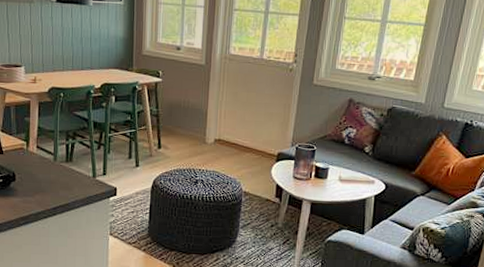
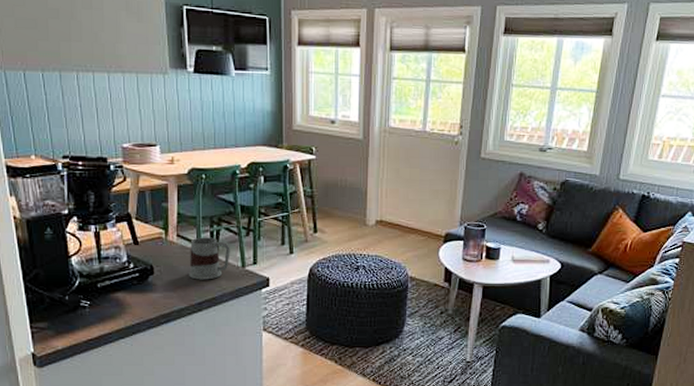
mug: none [46,149,83,188] -> present [189,237,230,280]

